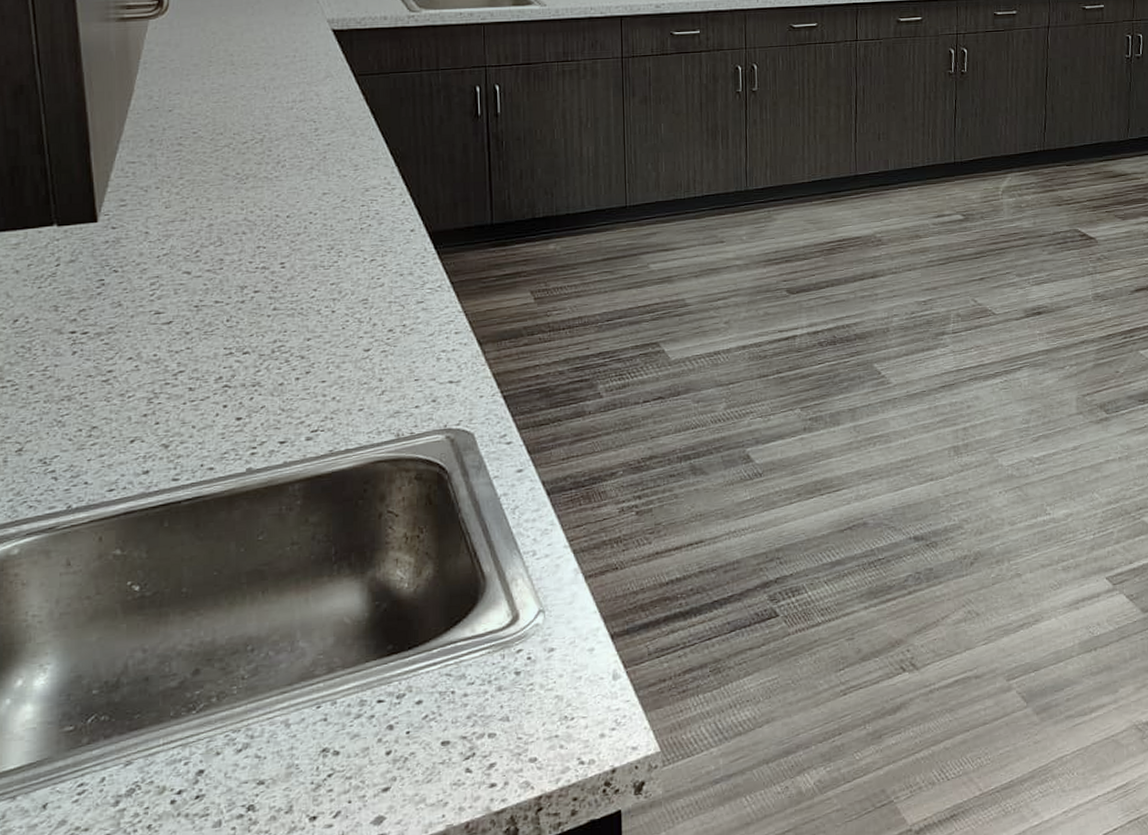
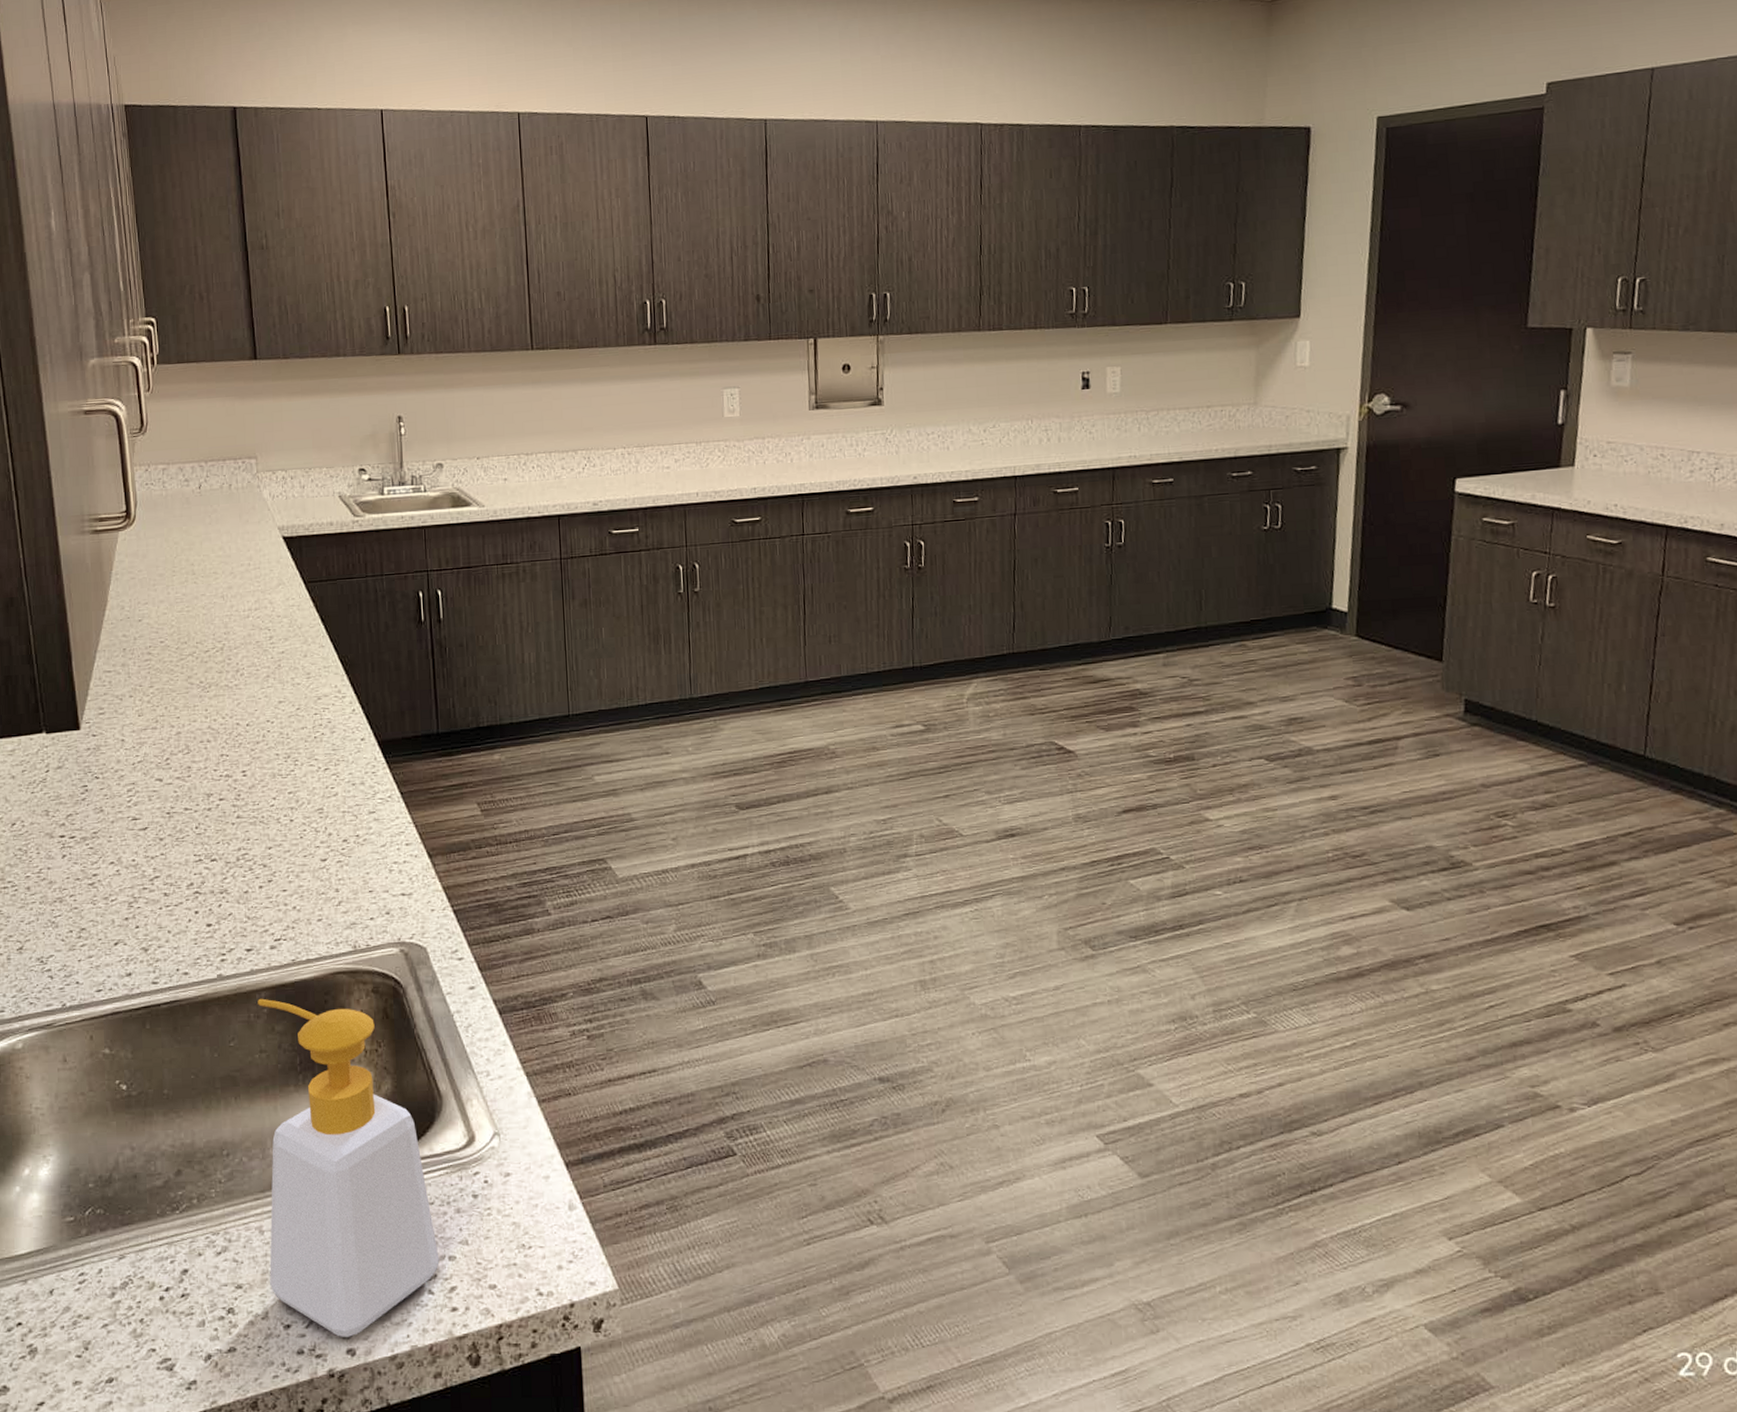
soap bottle: none [290,490,479,824] -> present [258,998,440,1337]

